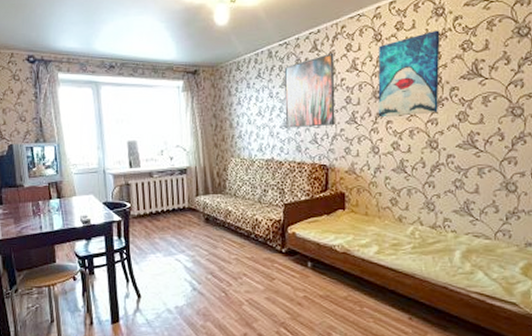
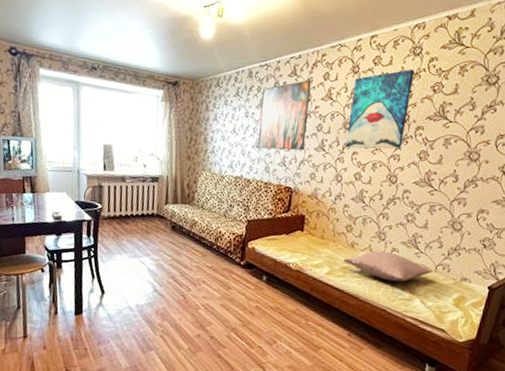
pillow: none [392,222,492,255] -> present [343,250,432,282]

